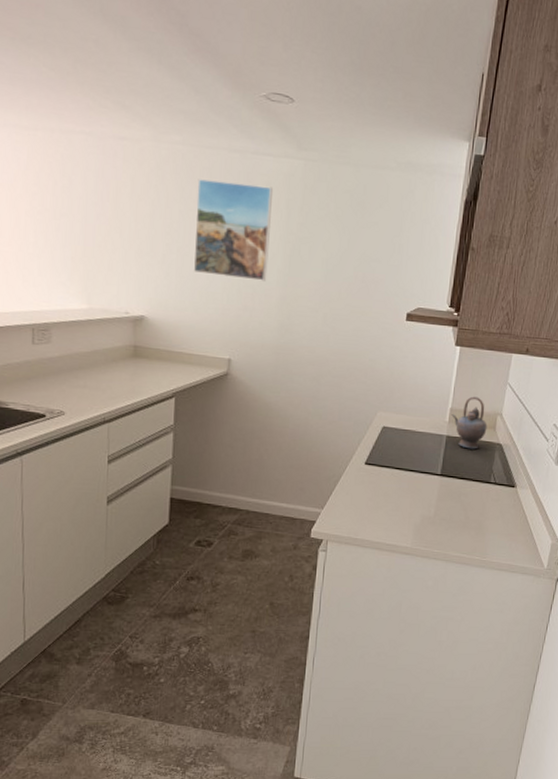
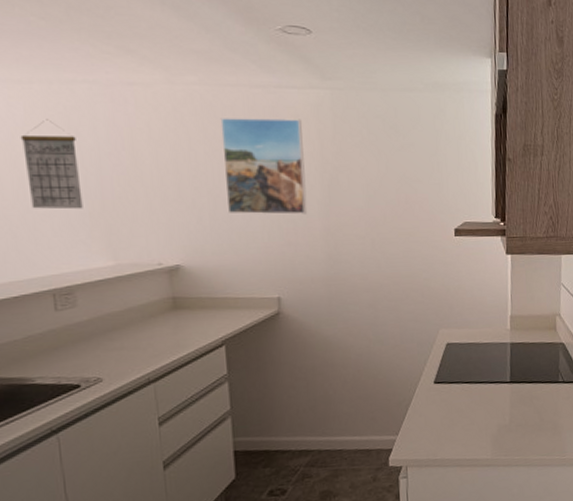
calendar: none [21,165,68,253] -> present [20,119,83,210]
teapot: present [451,396,487,449] -> none [512,301,548,353]

